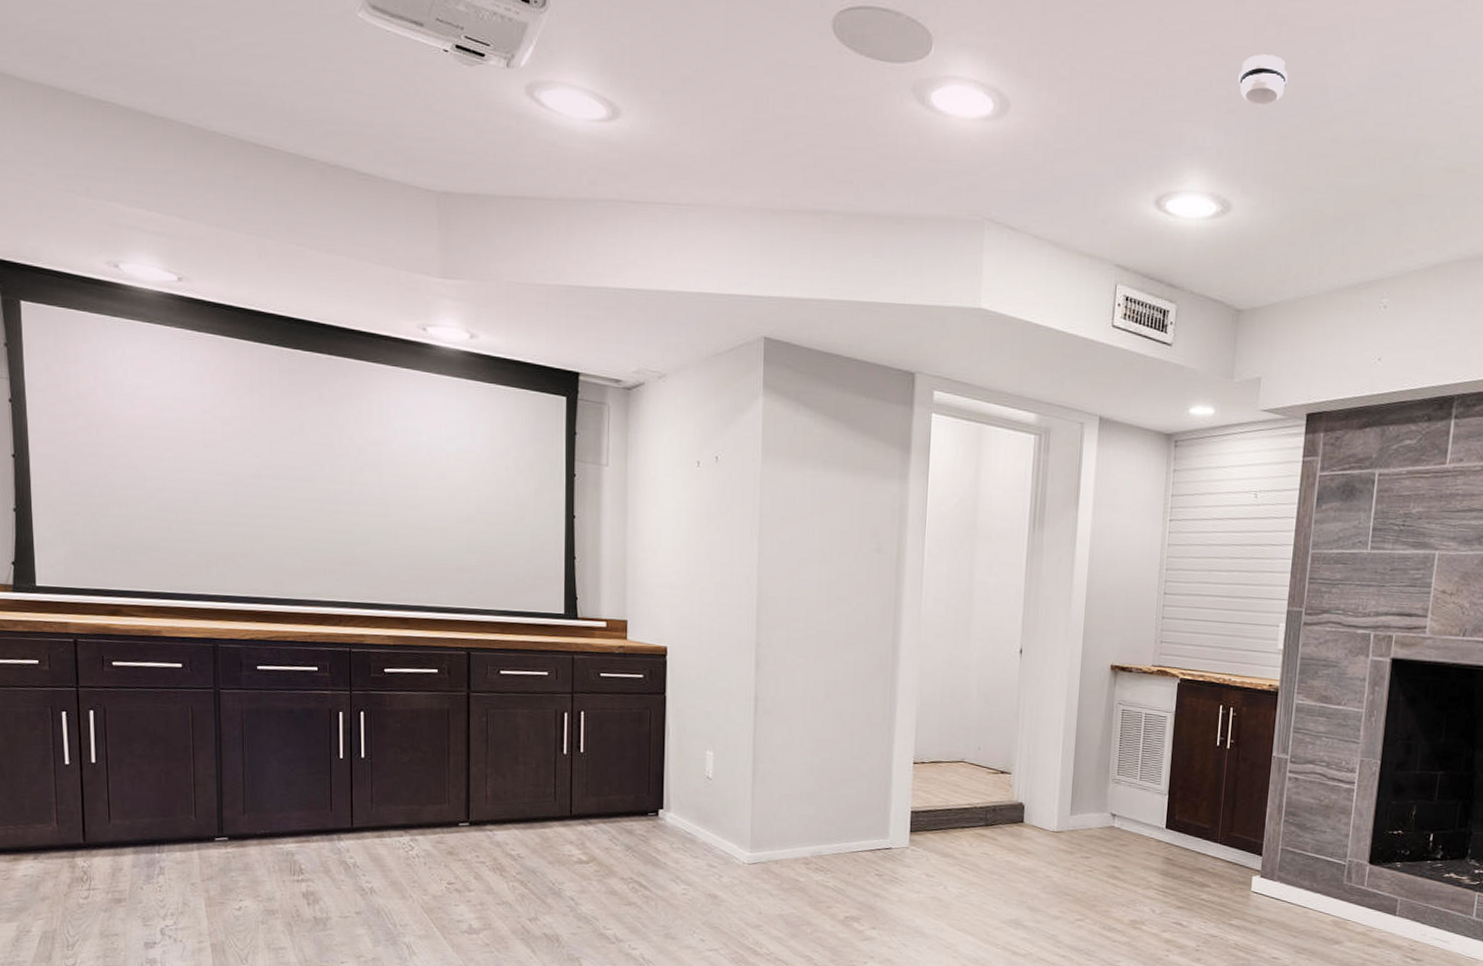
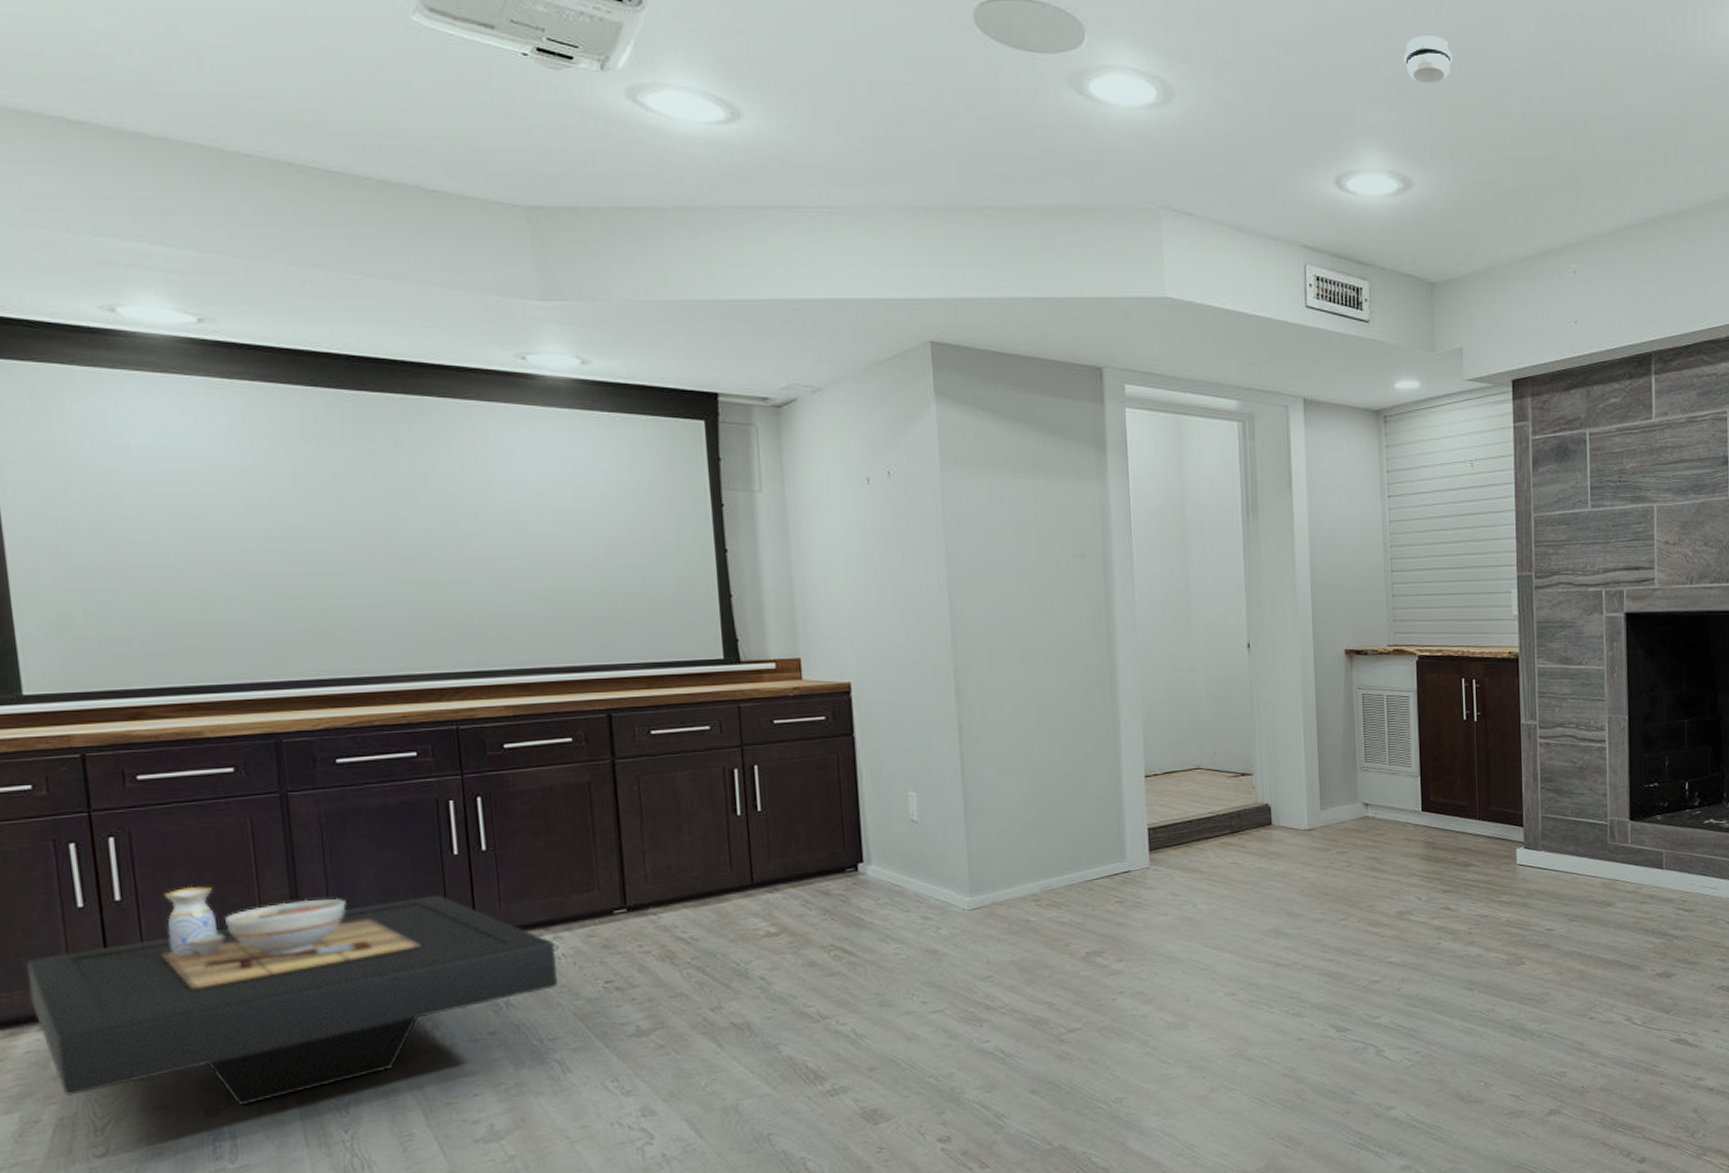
coffee table: none [28,758,412,944] -> present [26,886,559,1106]

